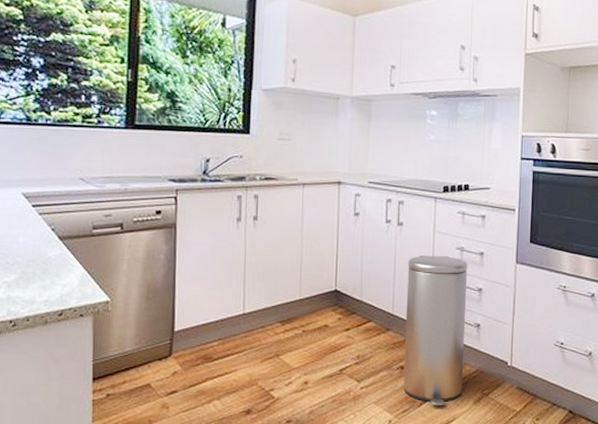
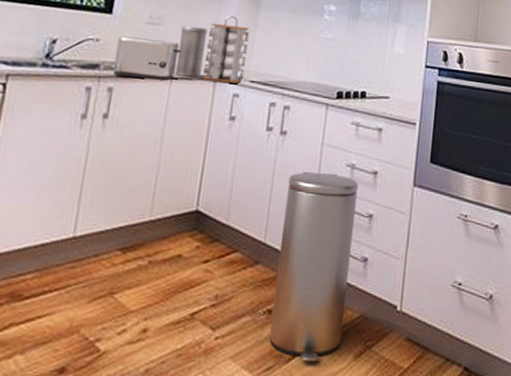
toaster: none [256,152,310,187] -> present [113,36,182,81]
canister: none [305,139,329,182] -> present [174,25,208,78]
spice rack: none [328,127,365,186] -> present [203,15,250,85]

